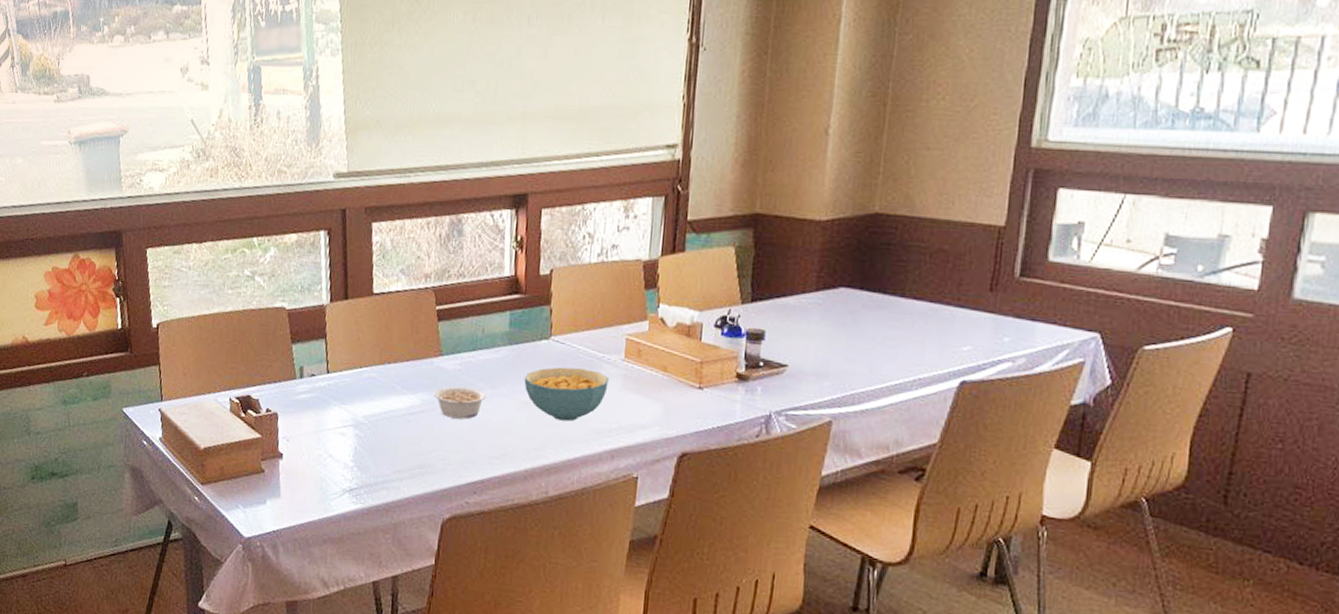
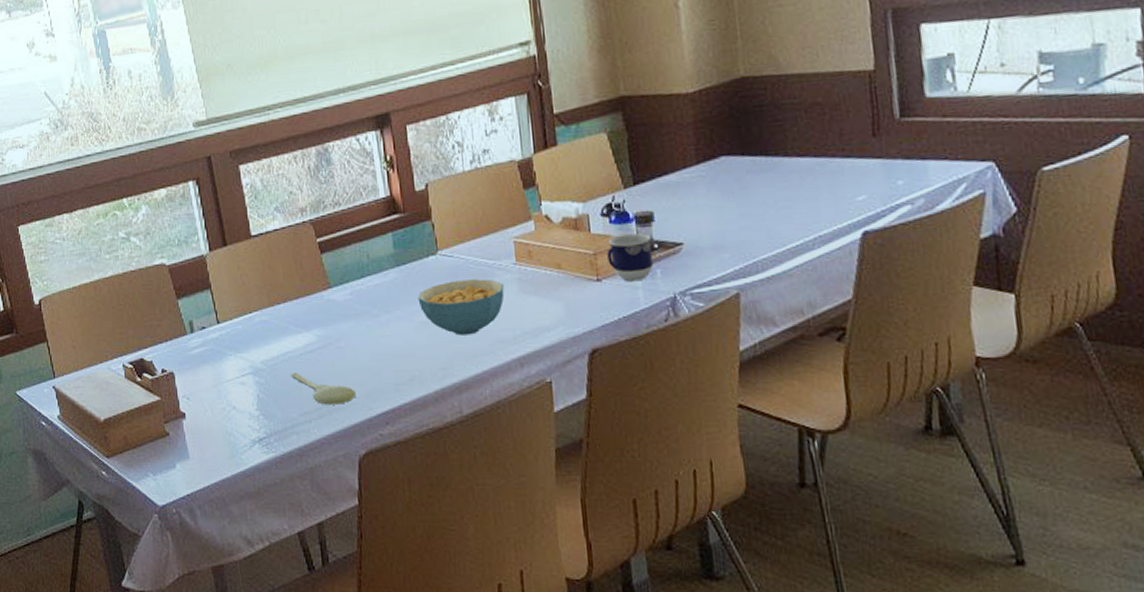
spoon: none [390,431,450,468] -> present [291,373,356,405]
legume: present [433,386,487,420] -> none [327,315,383,350]
cup: none [713,348,758,394] -> present [607,233,653,281]

